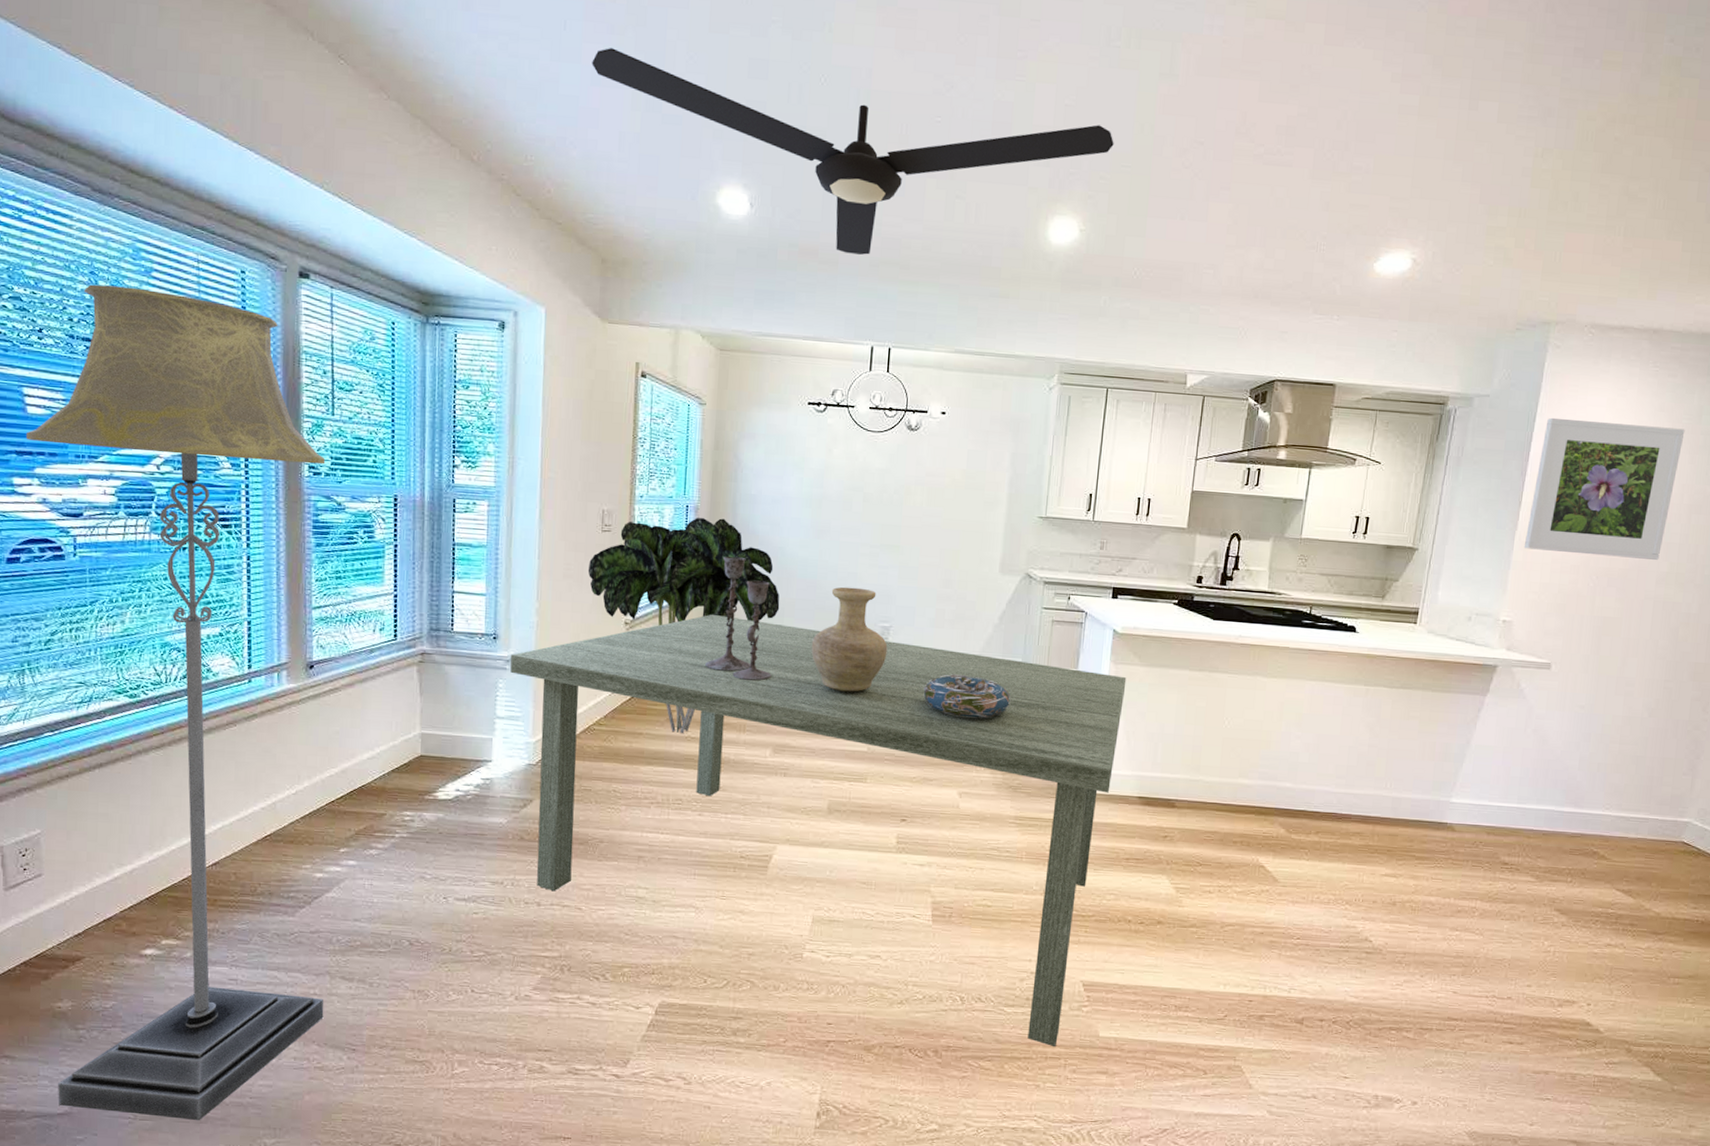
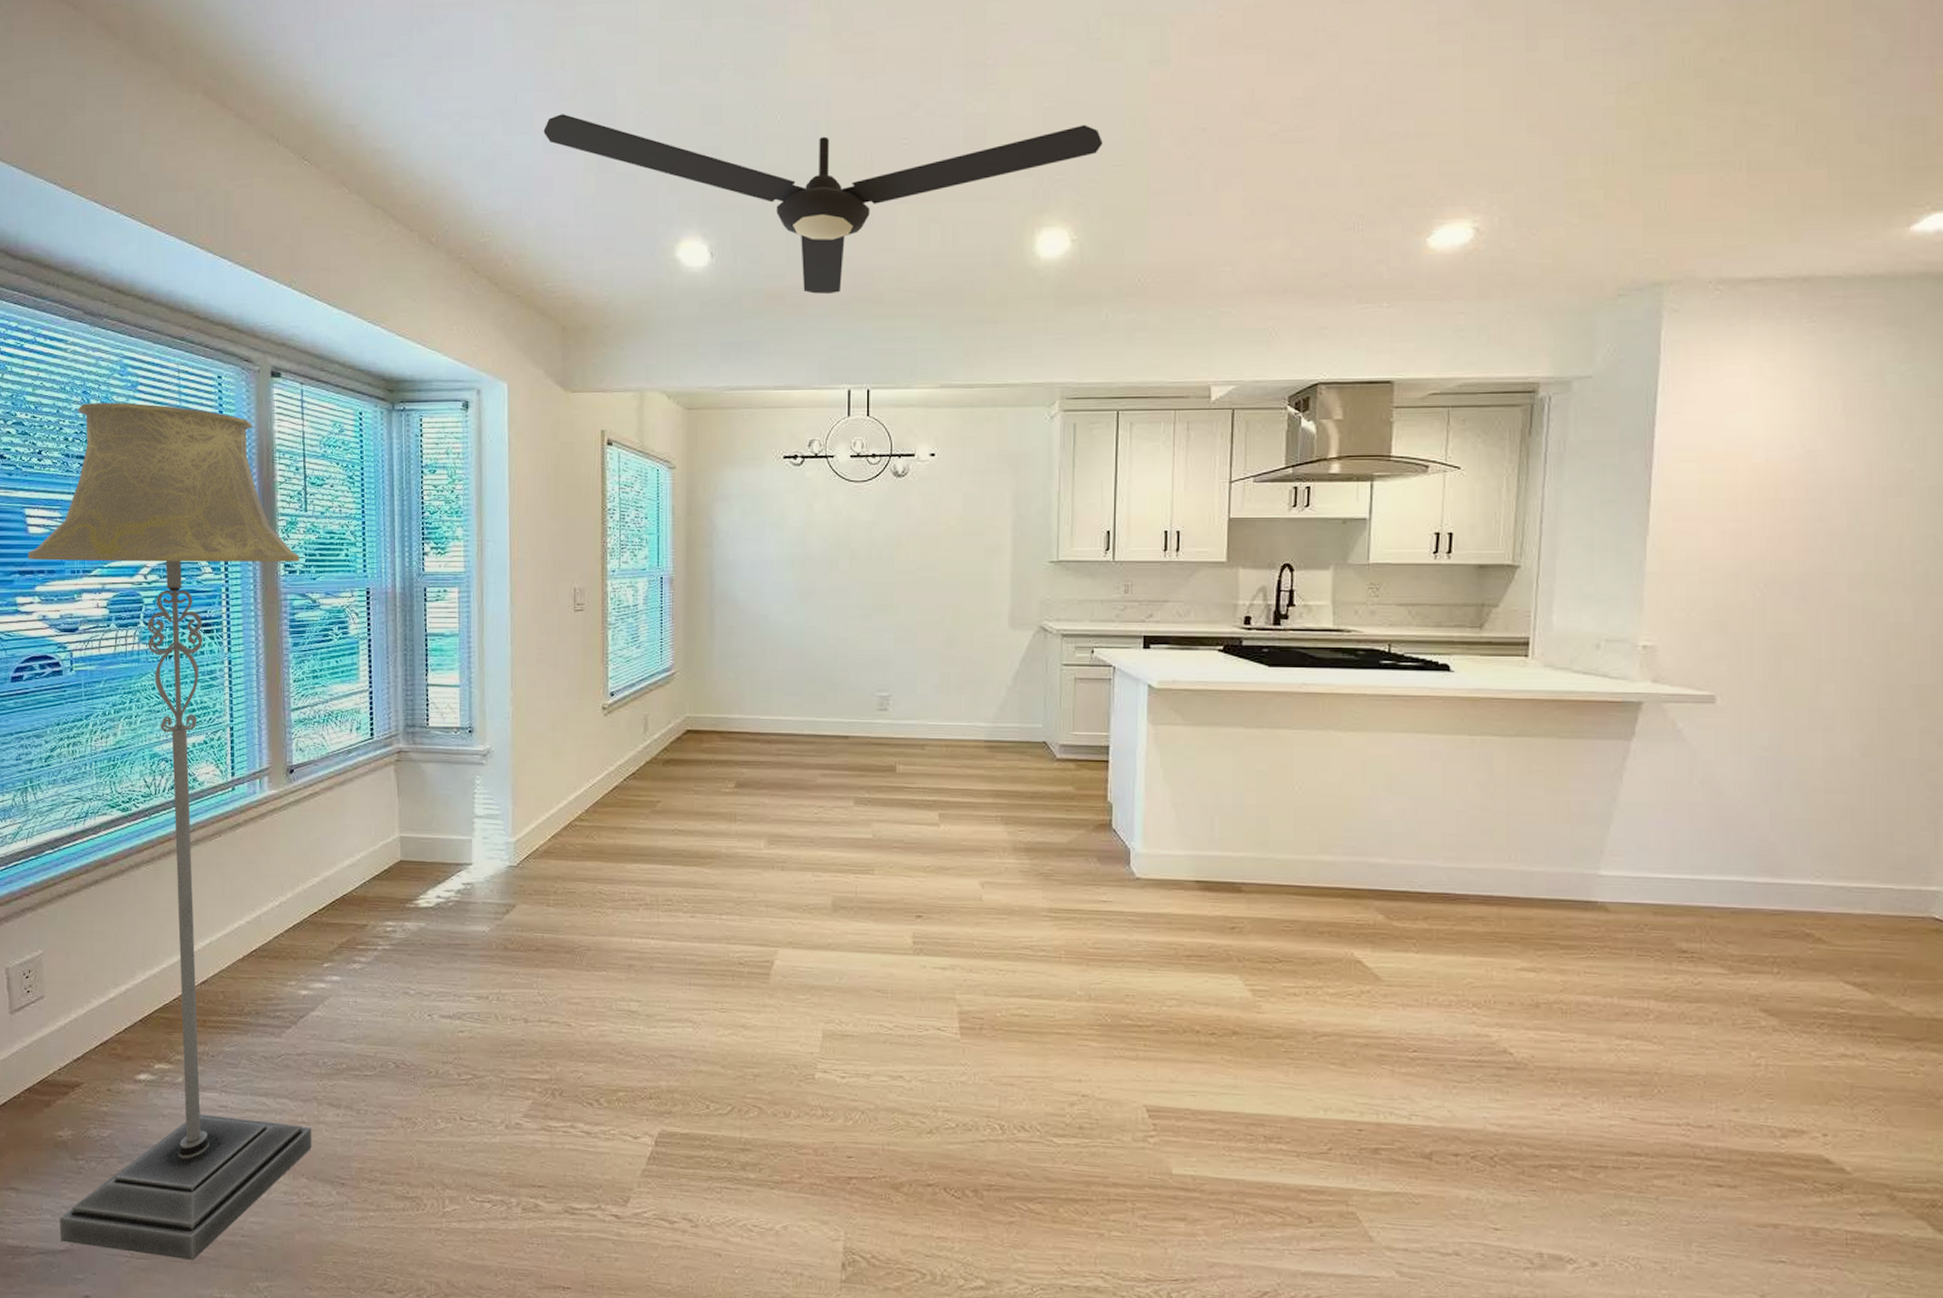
dining table: present [510,614,1127,1048] -> none [486,693,1169,1187]
indoor plant: present [587,518,780,734] -> none [561,588,766,827]
candlestick: present [705,556,772,681] -> none [689,629,761,764]
vase: present [811,587,888,692] -> none [803,654,888,772]
decorative bowl: present [923,674,1011,719] -> none [931,746,1034,797]
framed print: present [1523,417,1685,560] -> none [1660,393,1863,558]

